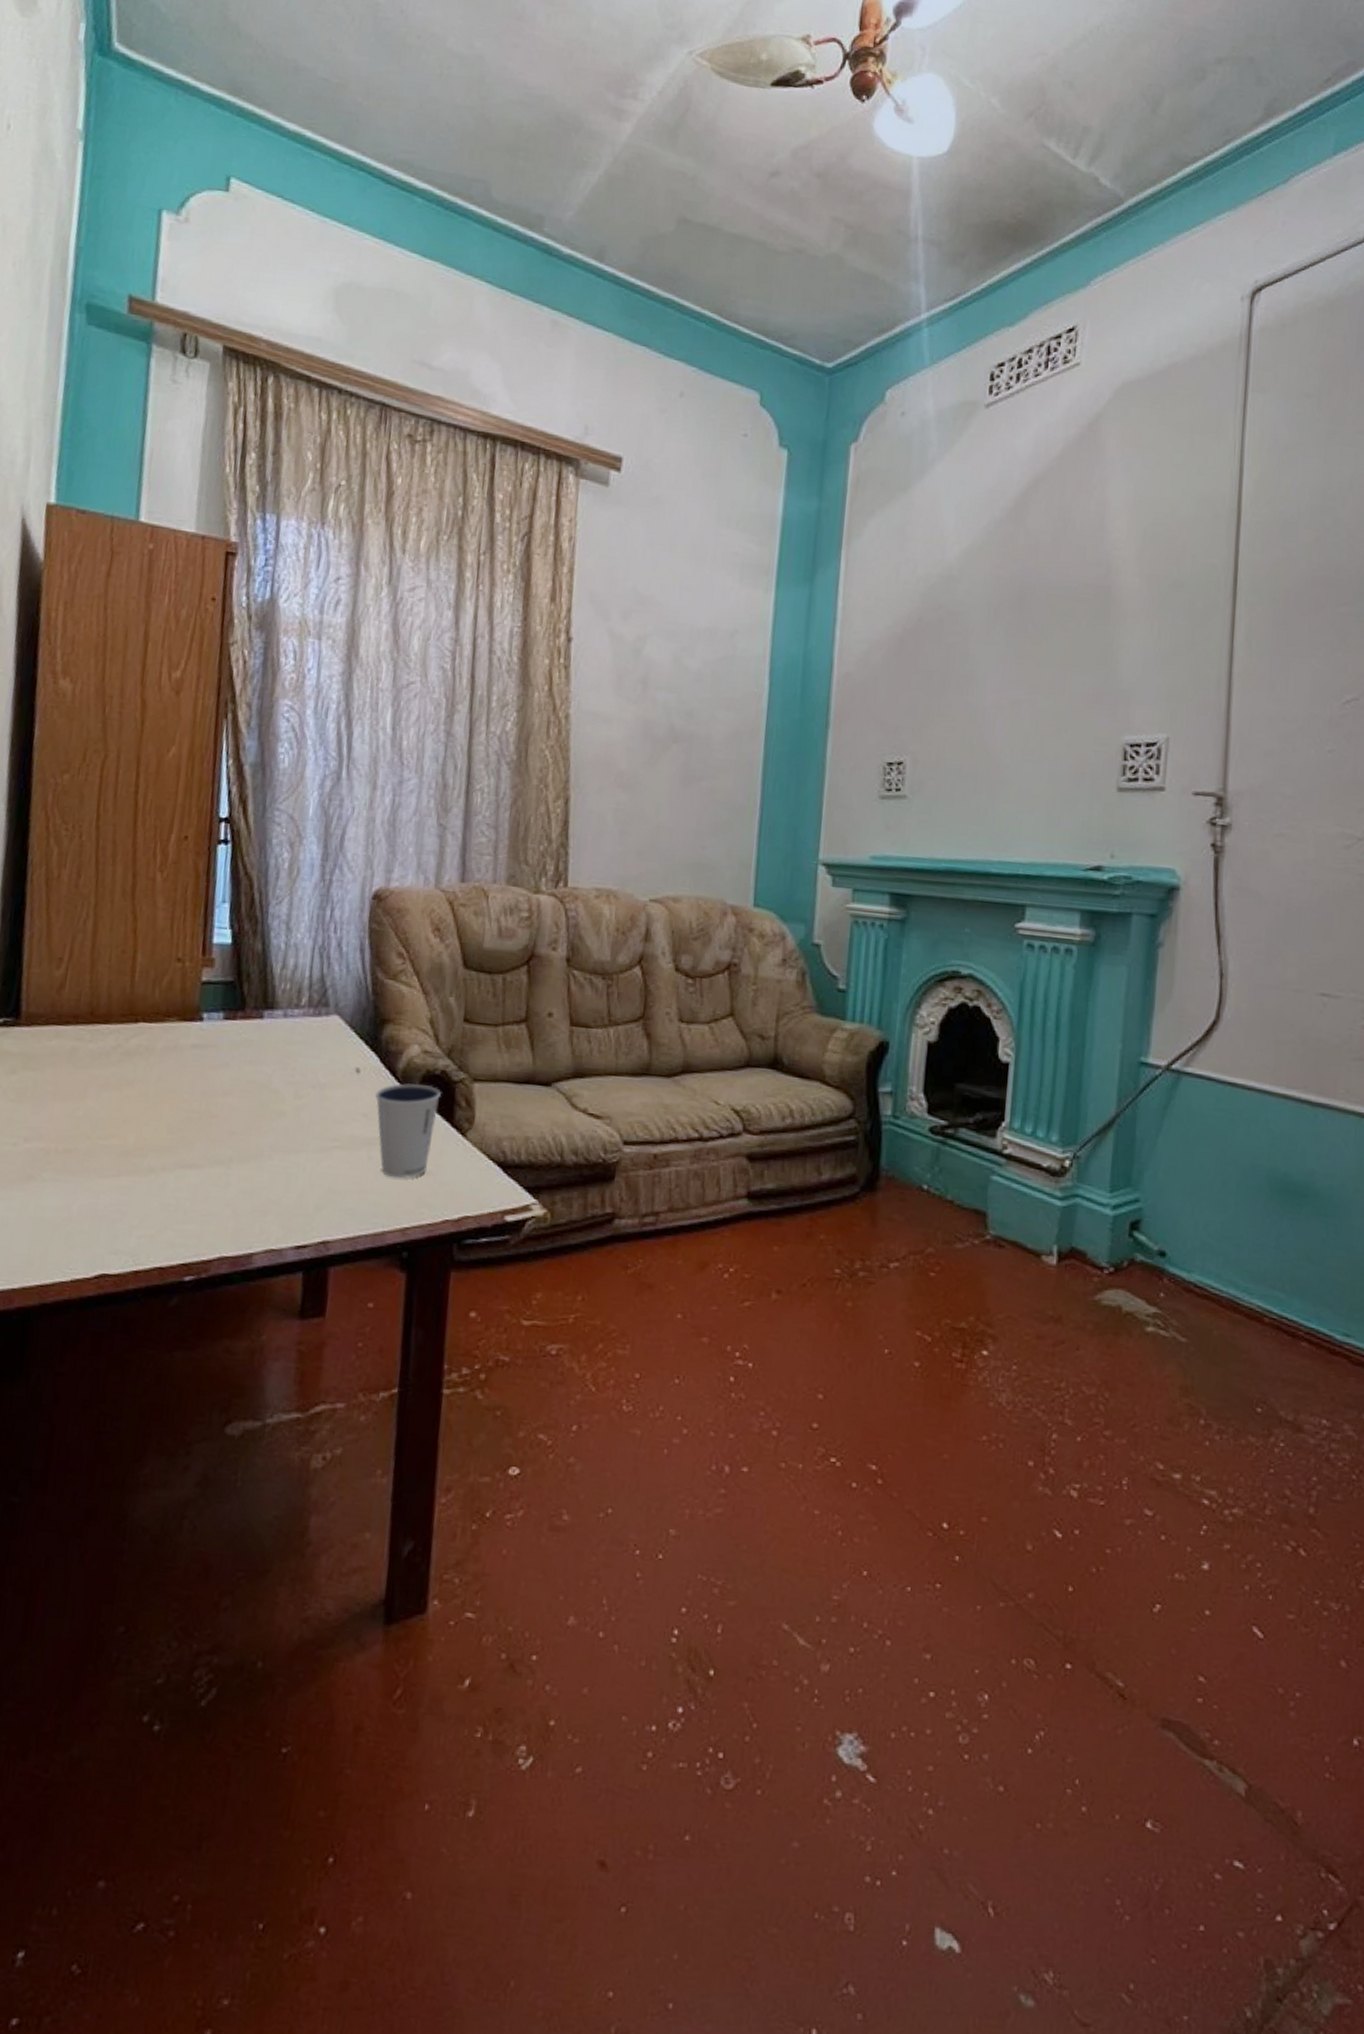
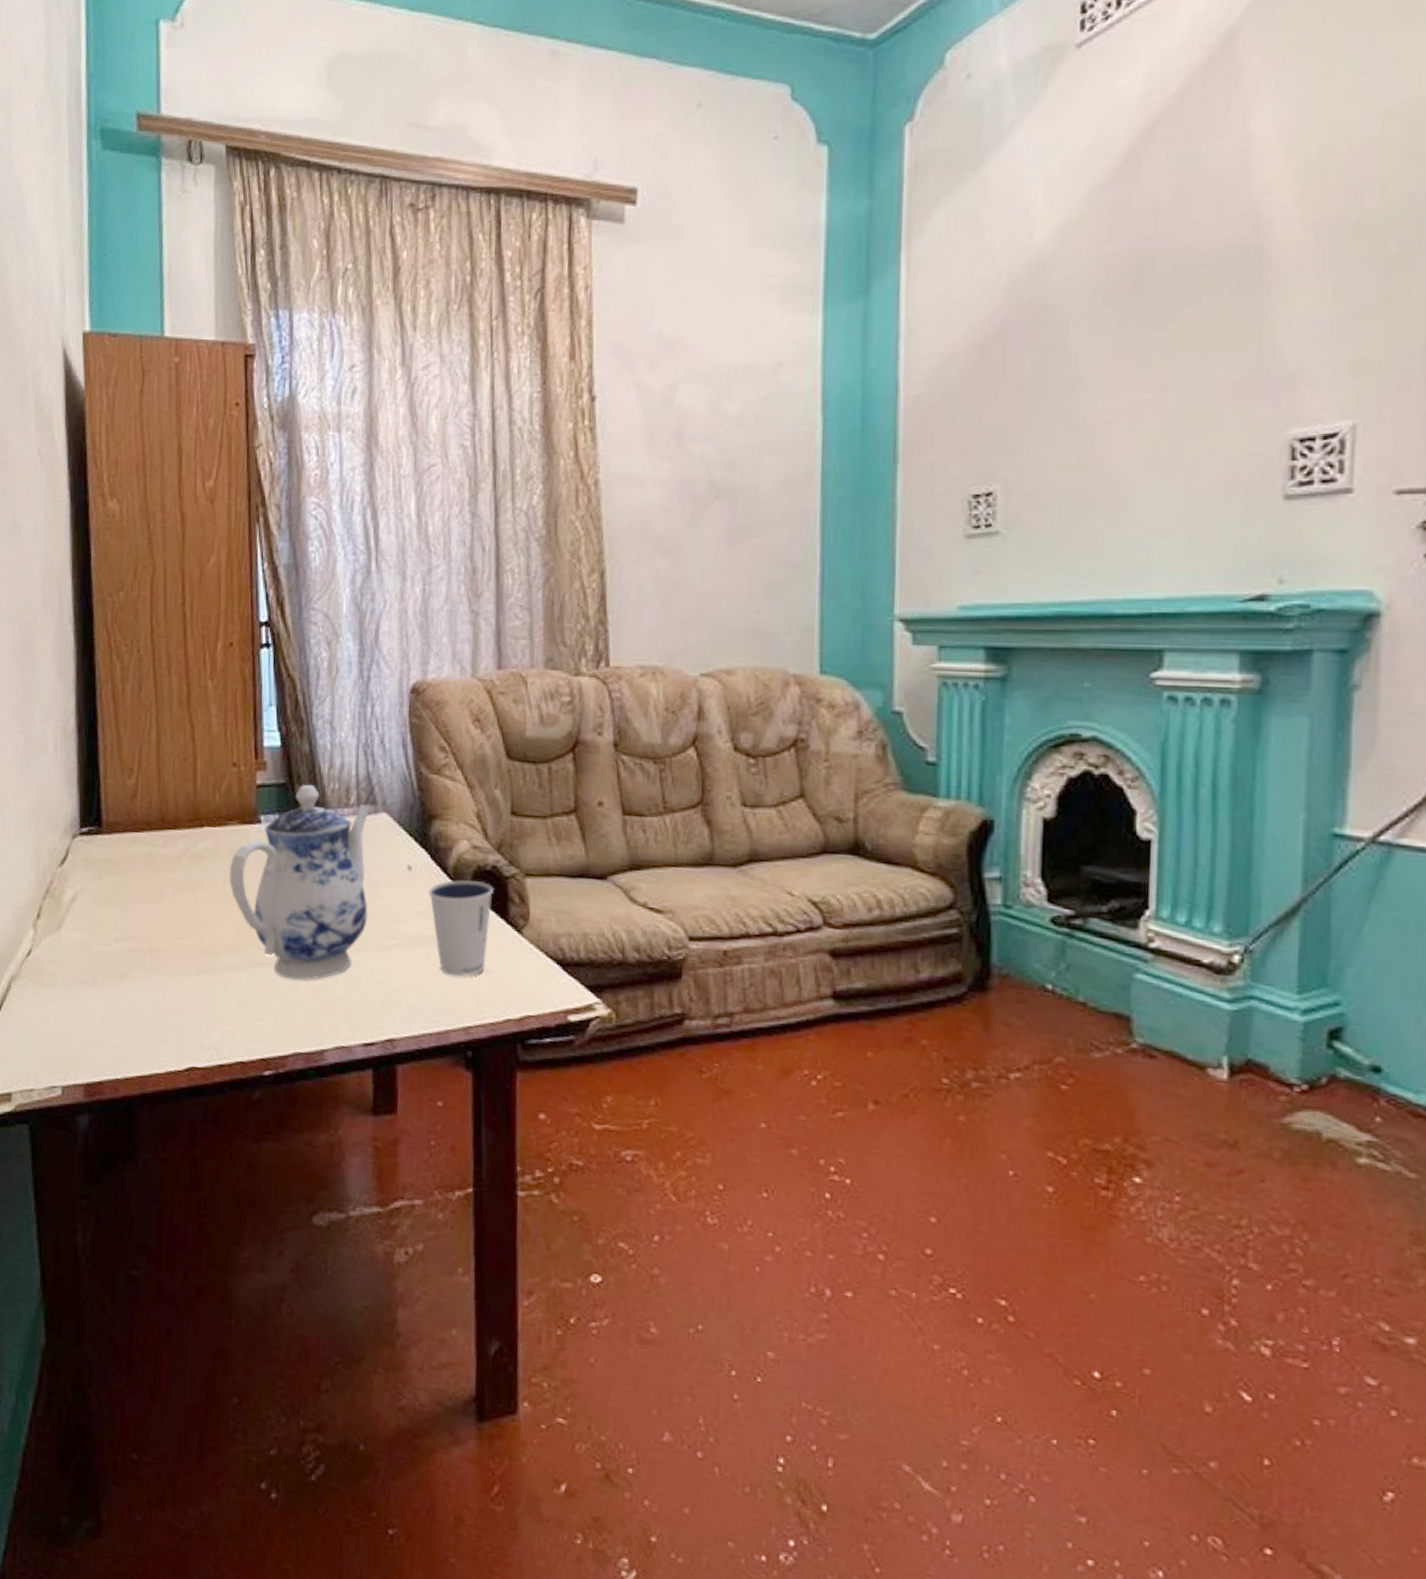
teapot: none [162,983,324,1183] -> present [229,784,373,981]

